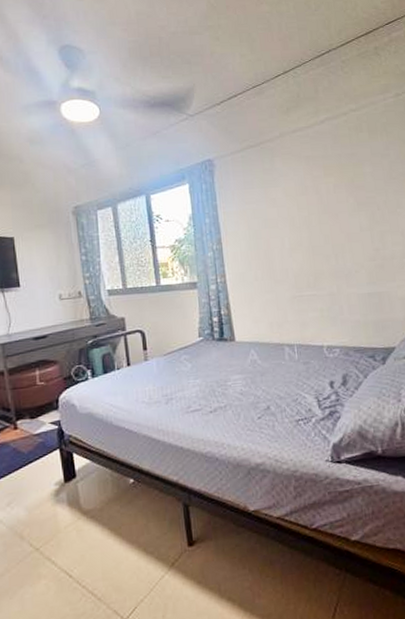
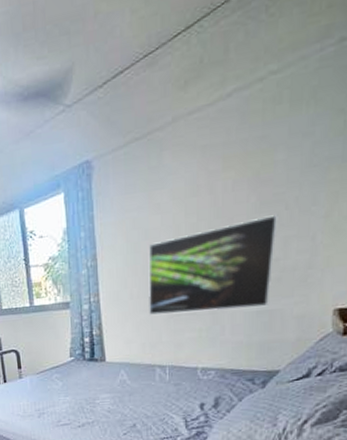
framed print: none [269,213,378,295] -> present [148,215,278,315]

